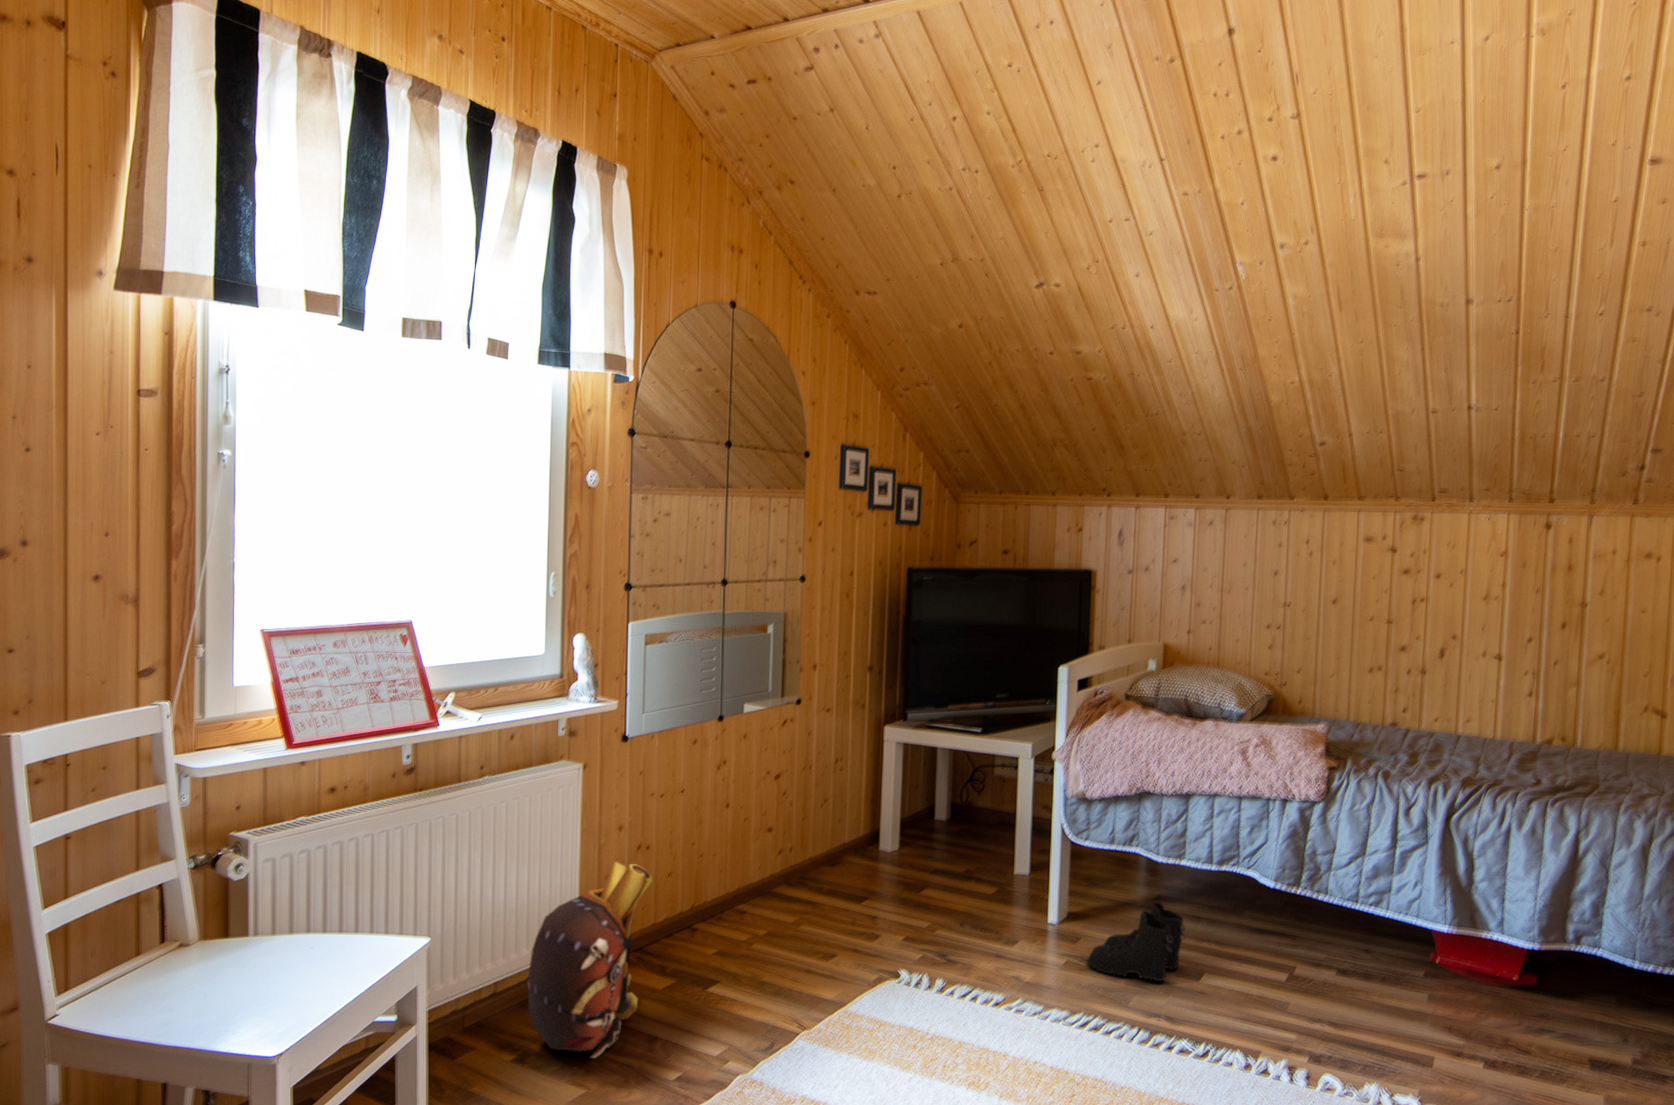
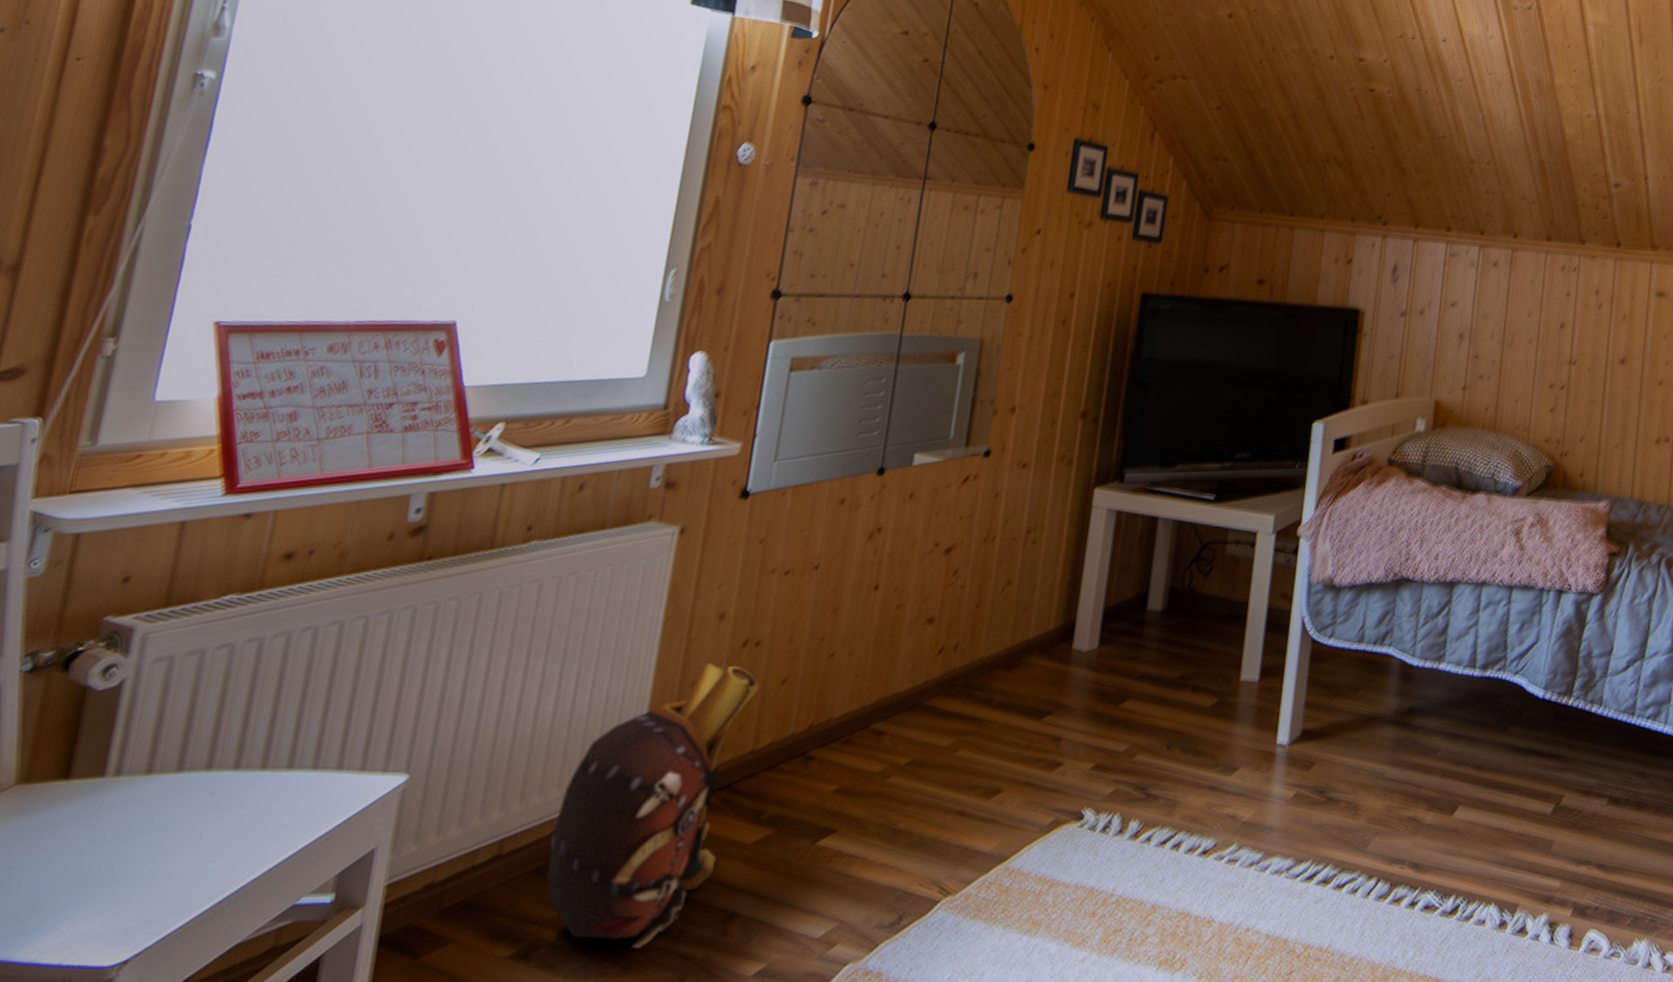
boots: present [1086,902,1186,981] -> none [1320,716,1441,817]

